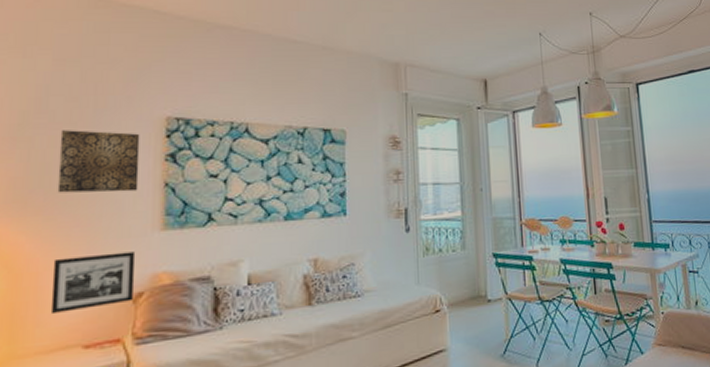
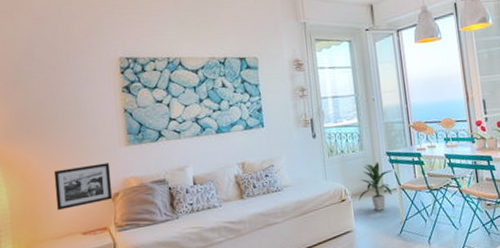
wall art: present [57,130,140,193] -> none [45,72,106,122]
indoor plant: none [456,264,499,326] -> present [358,161,393,211]

